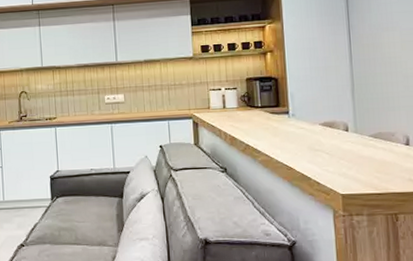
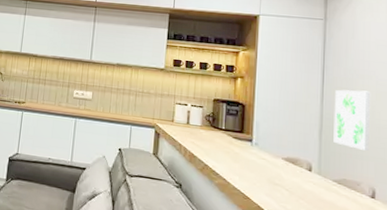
wall art: none [362,43,400,102] -> present [333,89,371,151]

